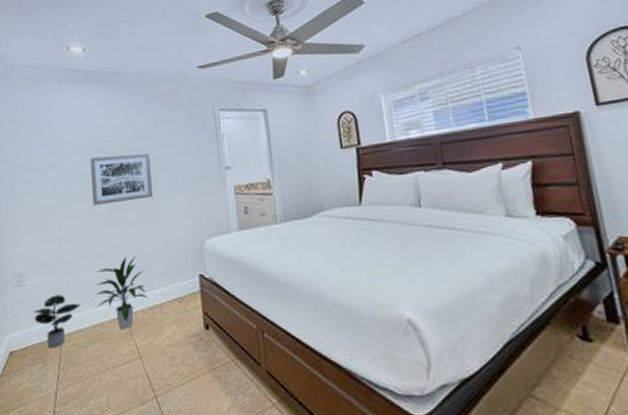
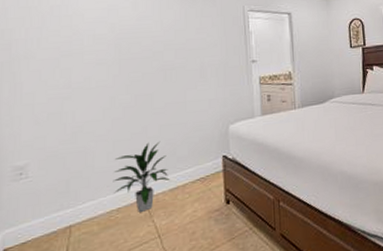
potted plant: present [34,295,80,348] -> none [37,184,94,240]
wall art: present [90,153,152,206] -> none [113,46,179,95]

